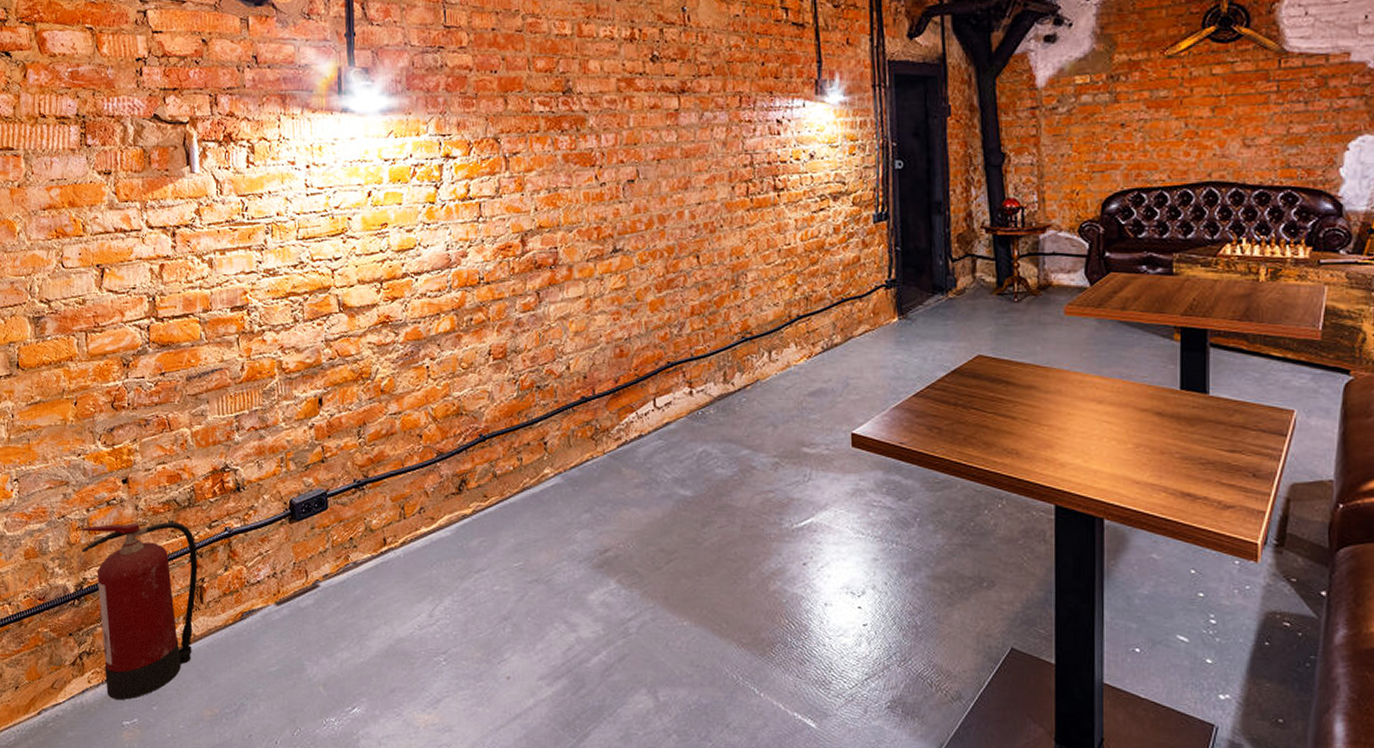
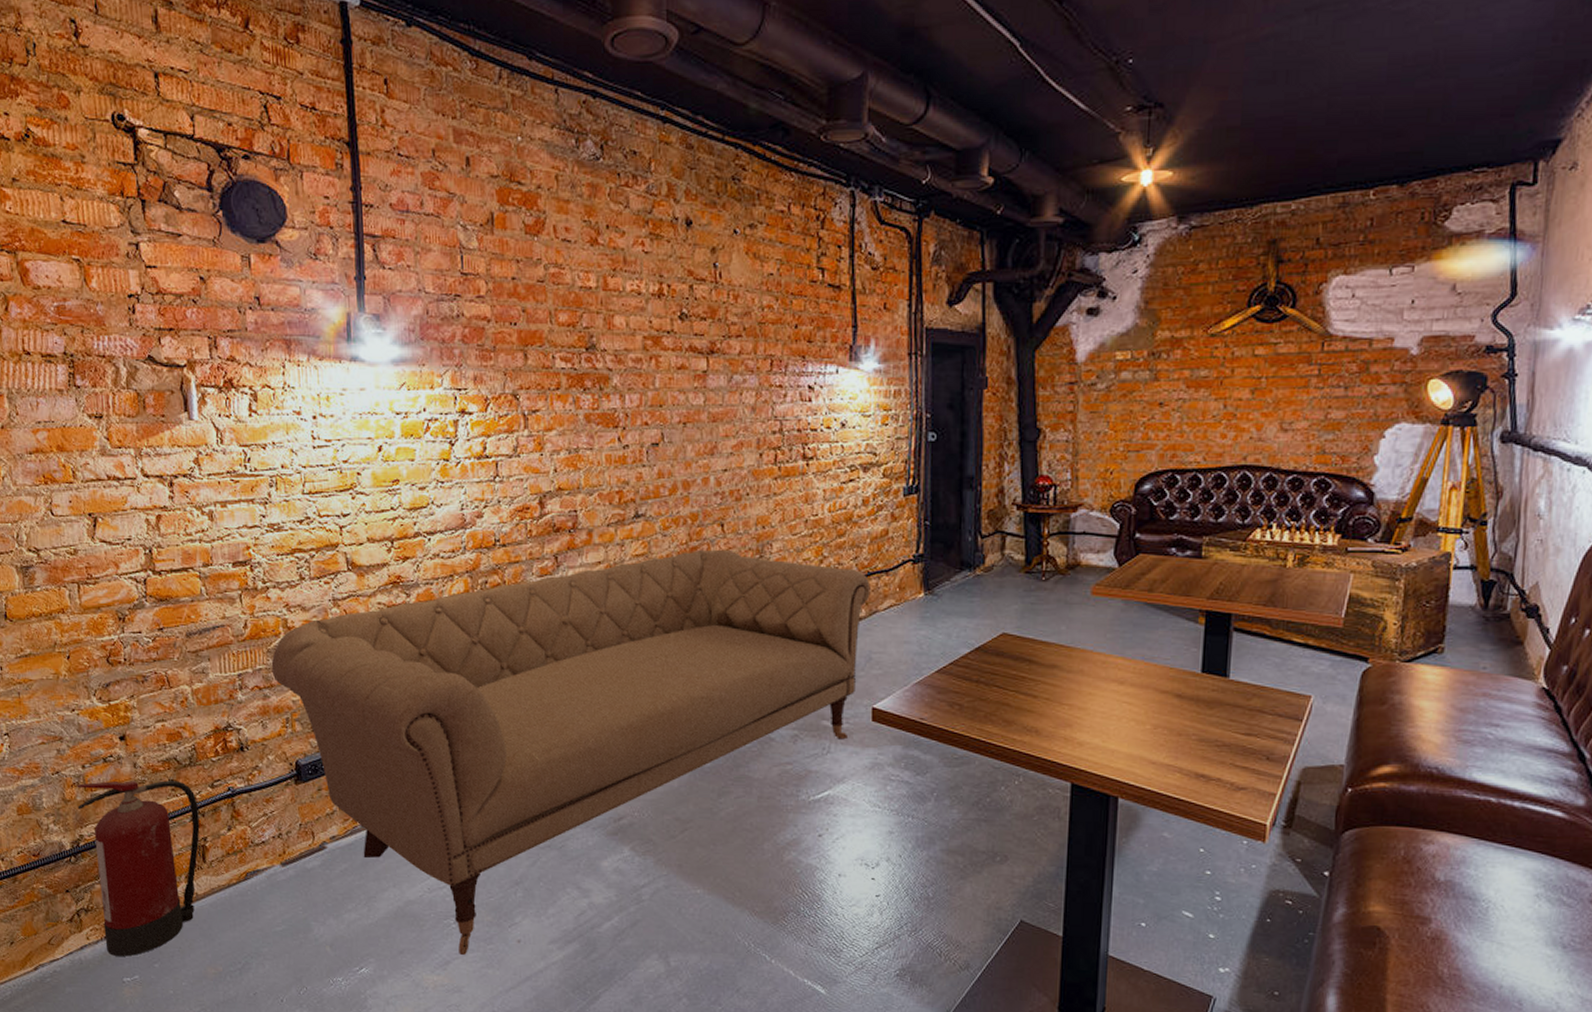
chesterfield sofa: none [266,281,845,693] -> present [271,550,871,955]

